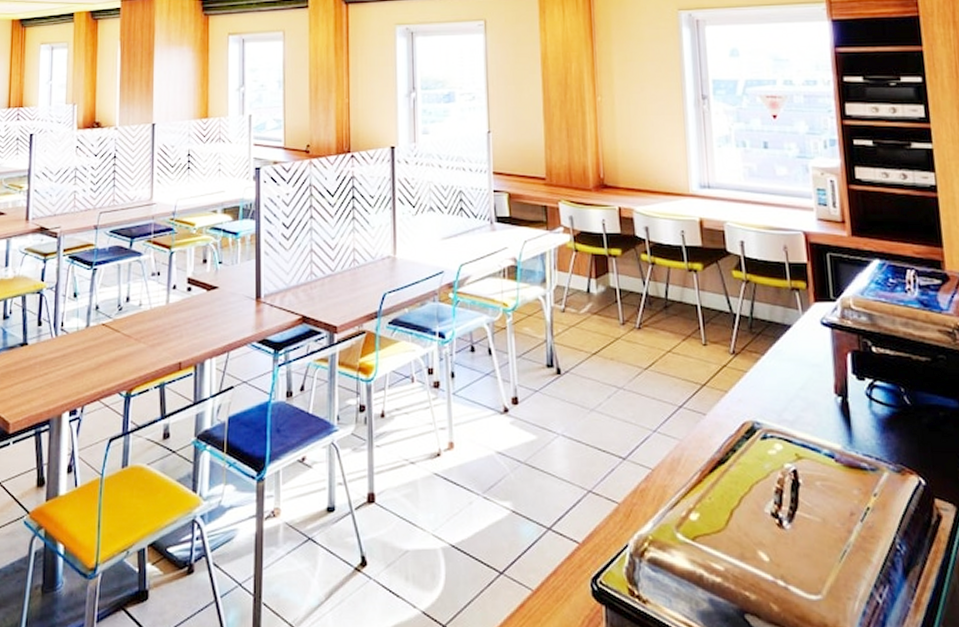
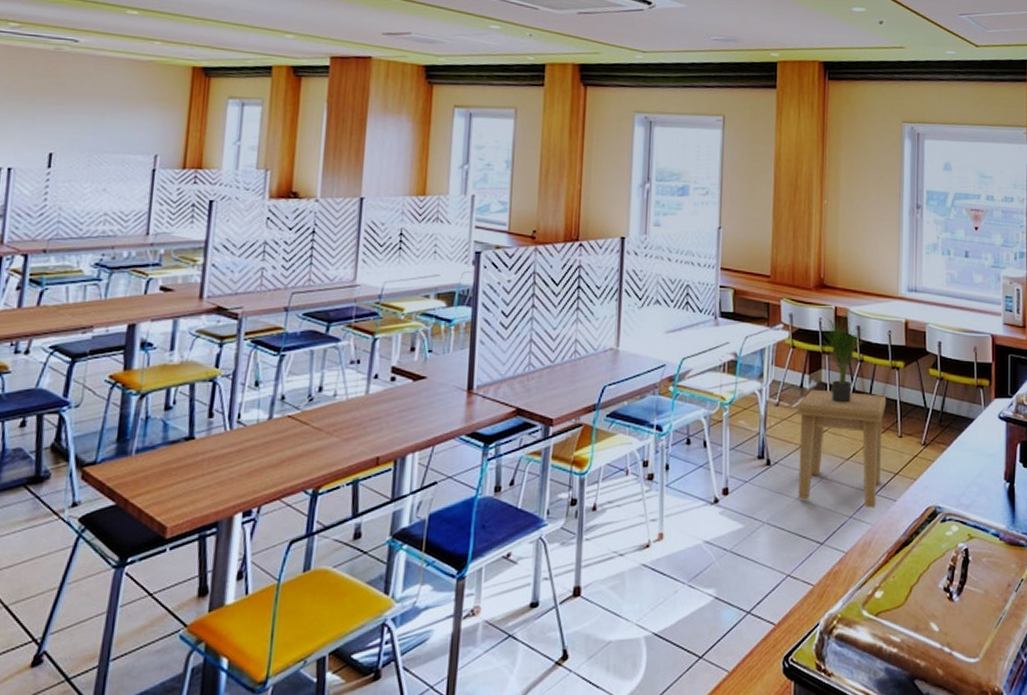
side table: none [585,294,686,422] -> present [796,389,887,508]
potted plant: none [606,211,655,309] -> present [822,310,865,403]

